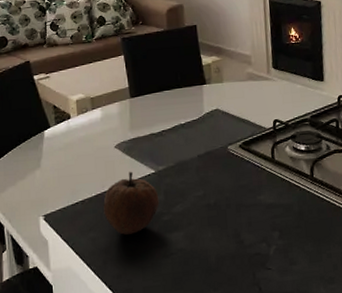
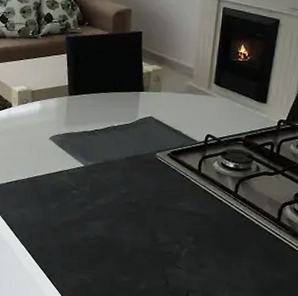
fruit: present [103,171,160,235] -> none [34,162,85,216]

